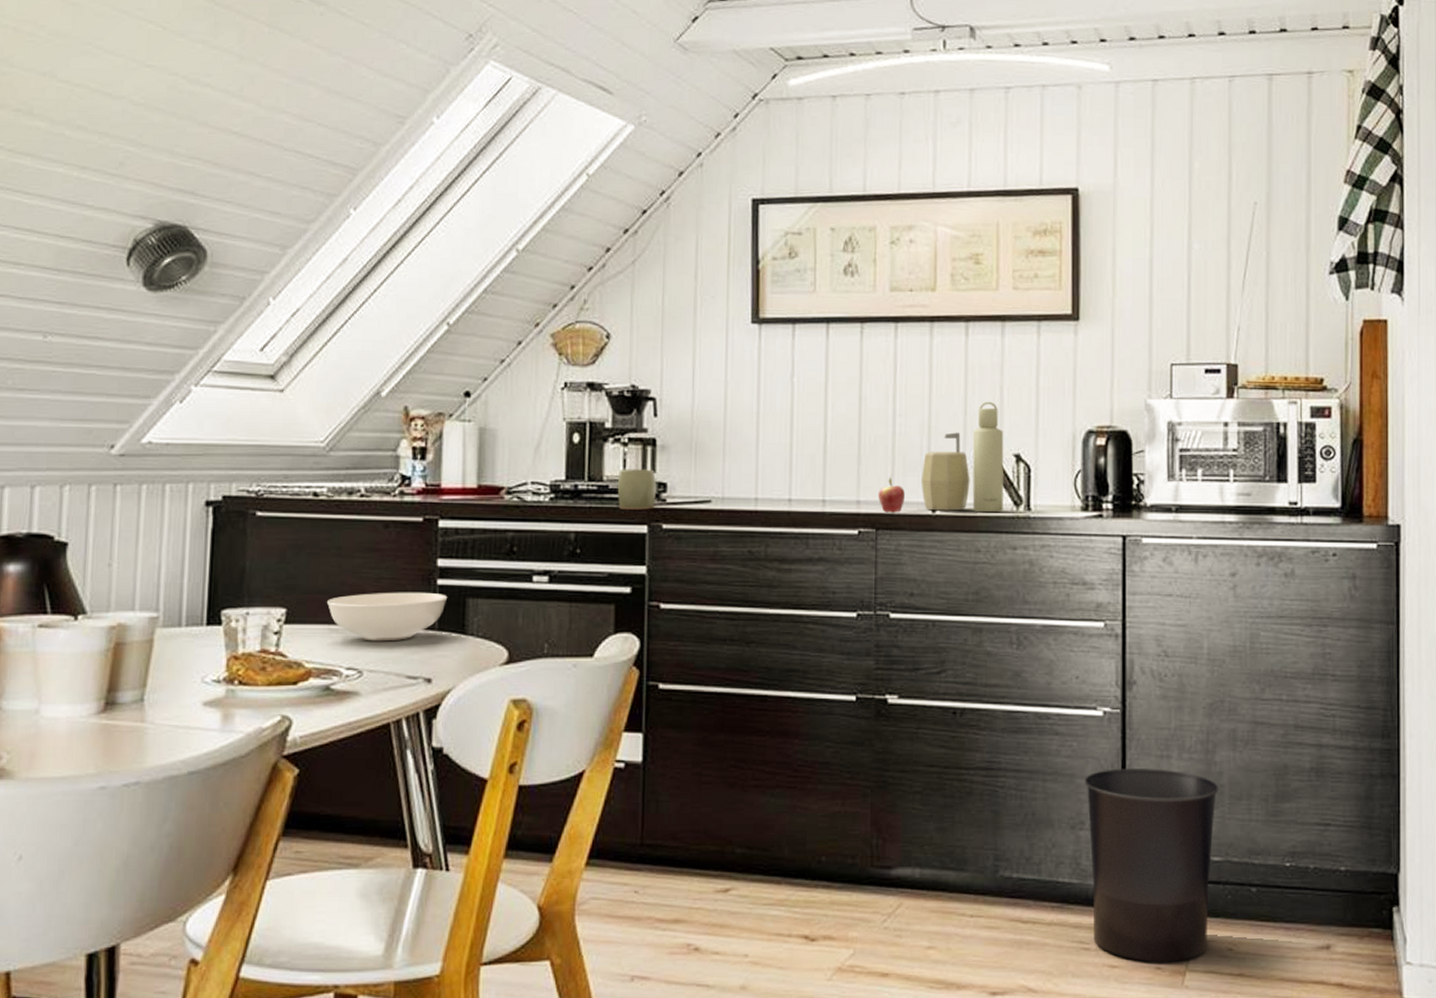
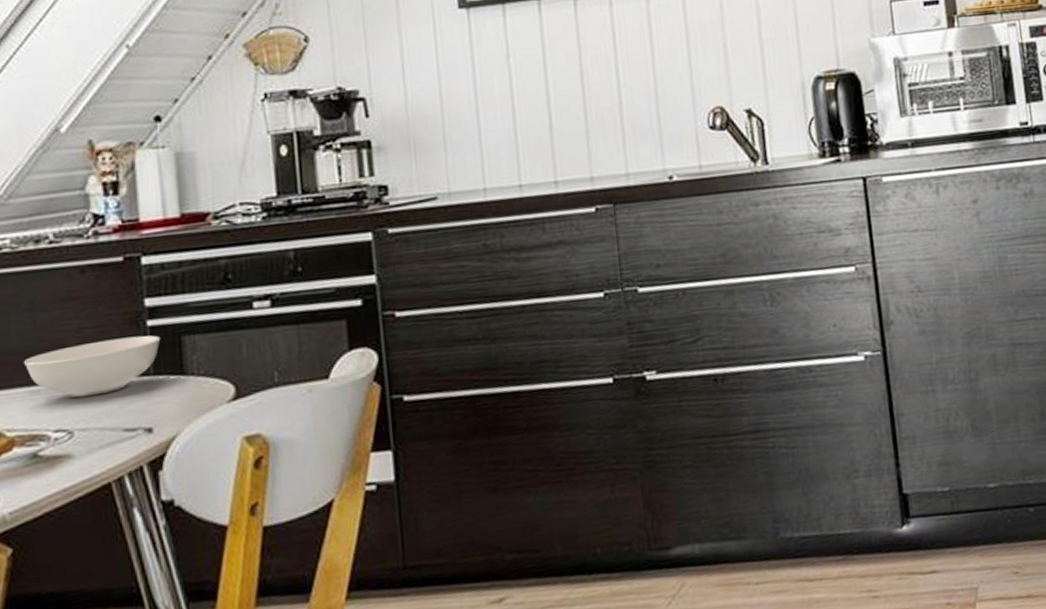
mug: present [617,469,657,510] -> none [334,173,378,220]
fruit: present [877,475,905,514] -> none [611,147,640,187]
soap dispenser: present [921,432,970,511] -> none [653,95,705,178]
bottle: present [972,401,1004,513] -> none [701,59,741,174]
waste bin: present [1084,768,1219,962] -> none [854,404,994,600]

